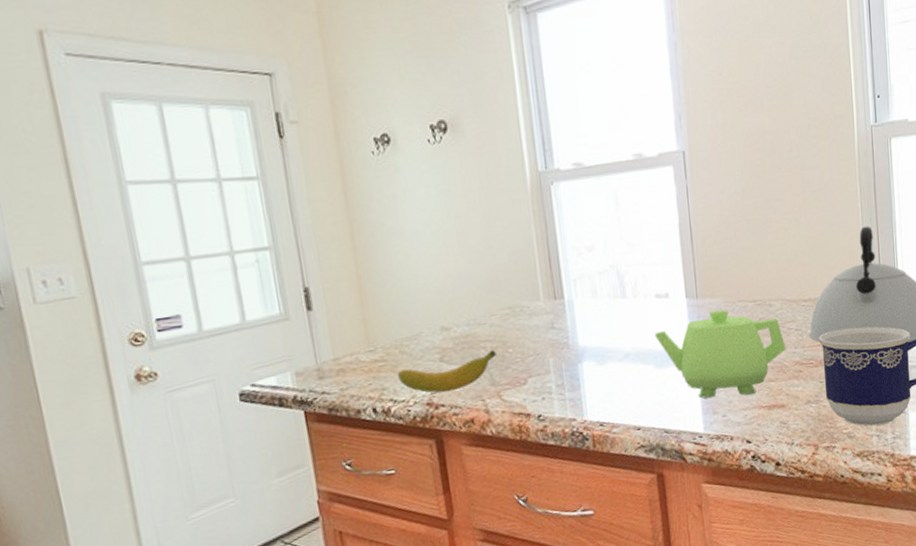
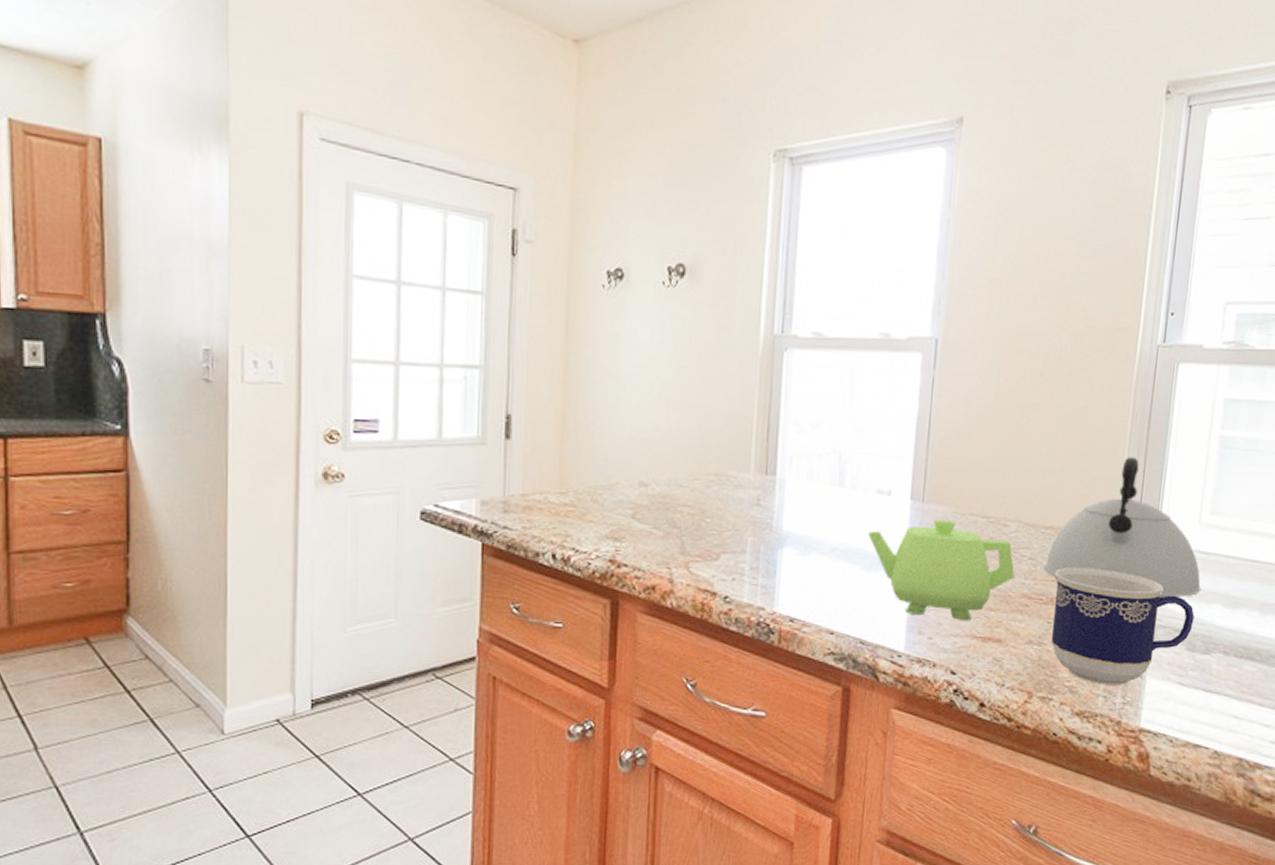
banana: present [397,350,496,393] -> none [584,516,692,552]

